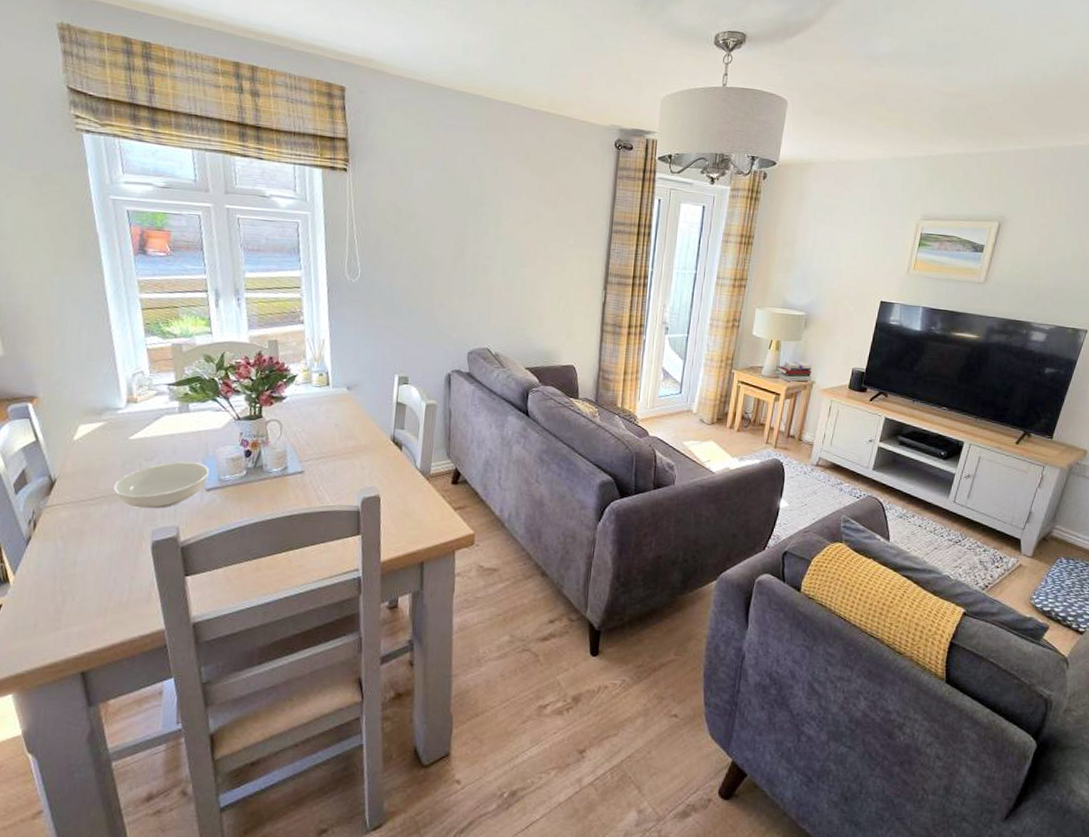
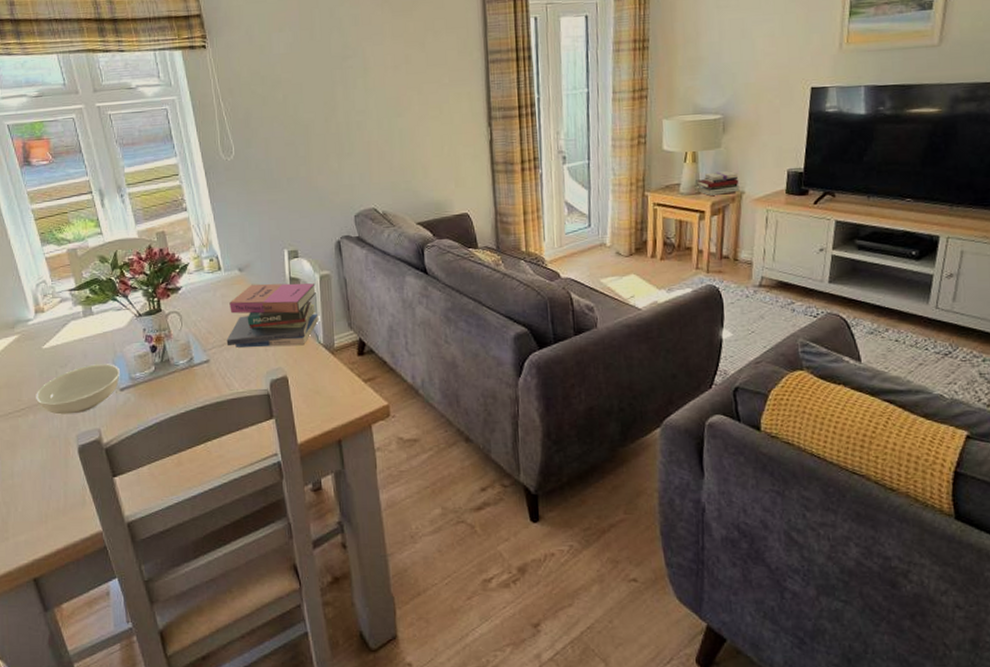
books: none [324,403,421,468] -> present [226,283,319,347]

